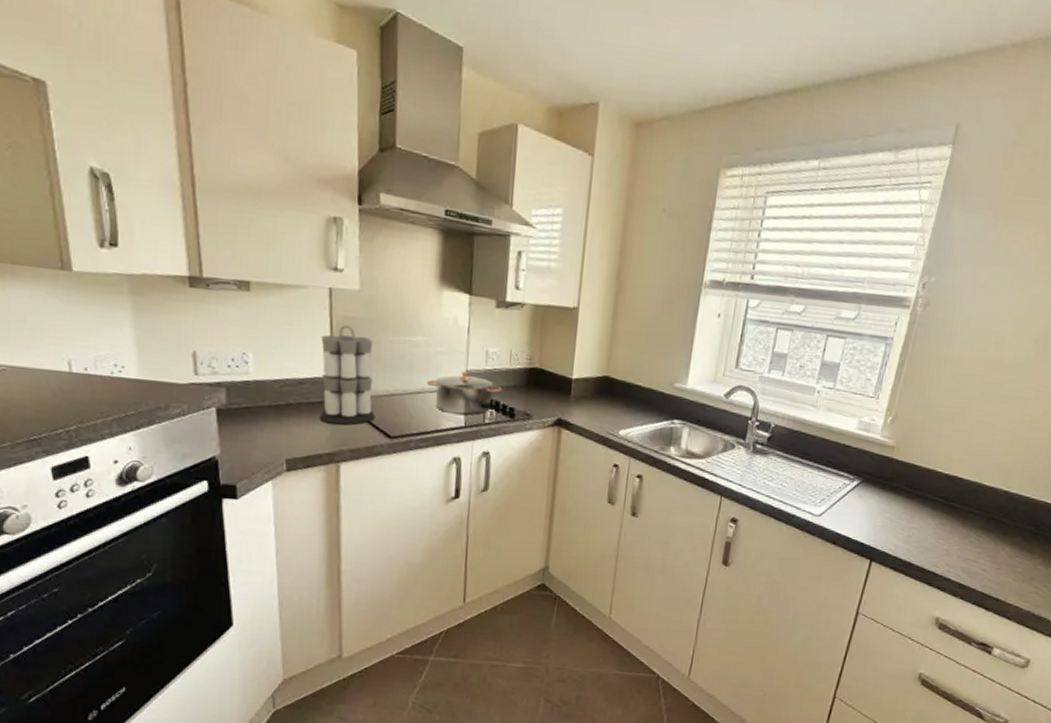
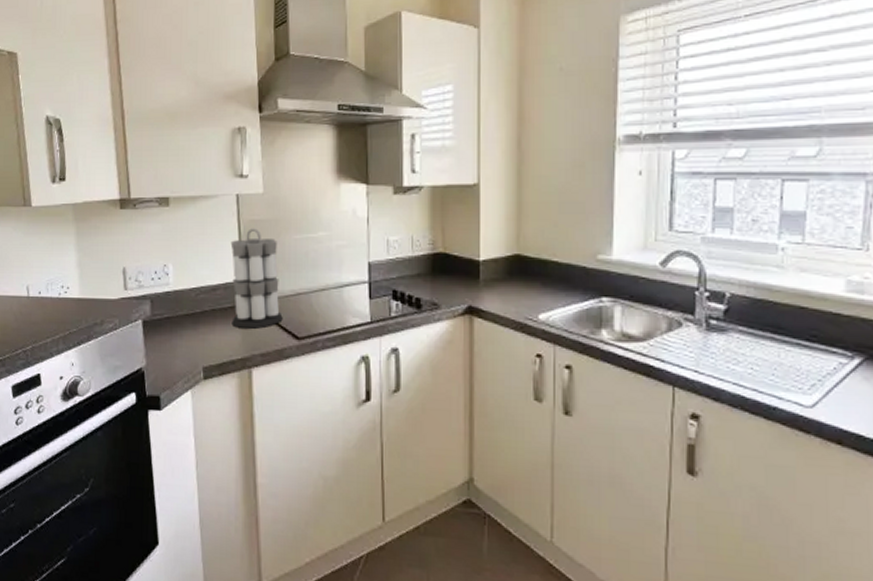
cooking pot: present [427,371,502,415] -> none [330,263,407,309]

